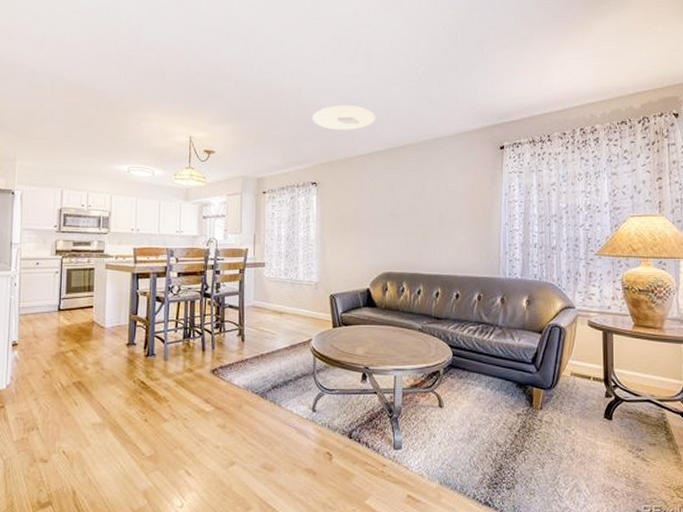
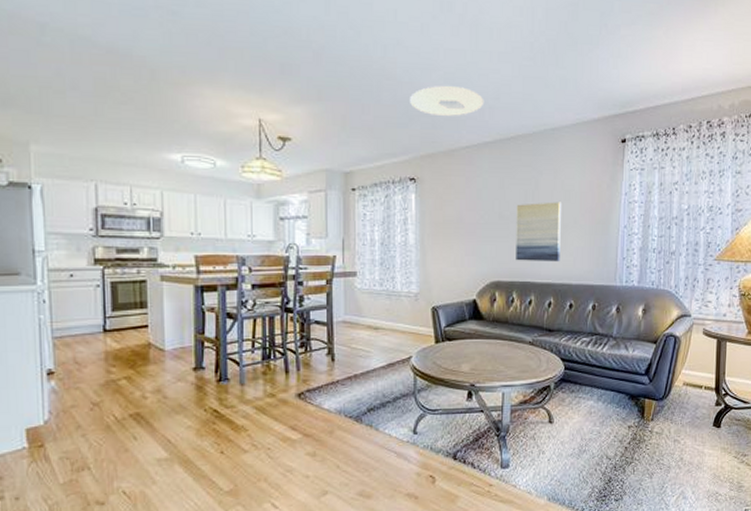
wall art: none [405,202,446,256] -> present [516,202,561,262]

